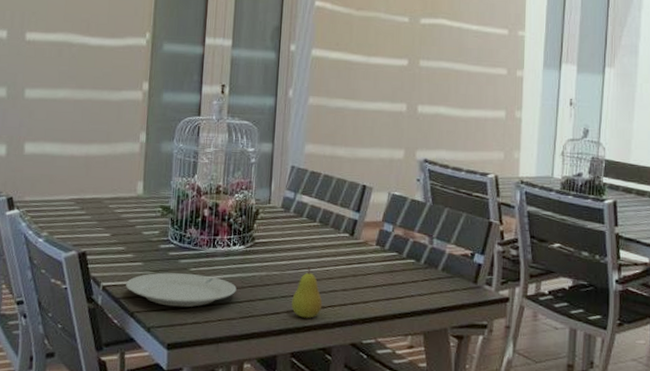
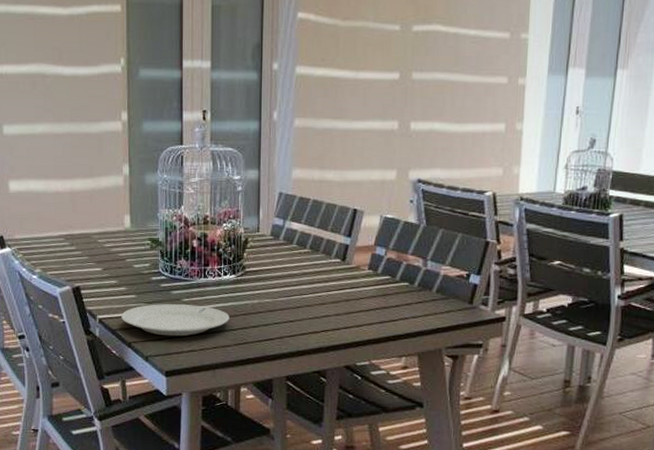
fruit: present [292,266,323,318] -> none [285,293,316,343]

